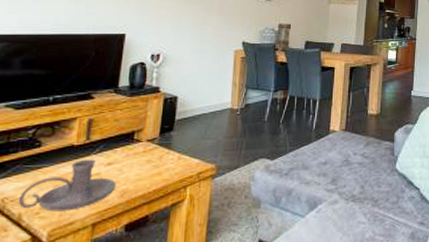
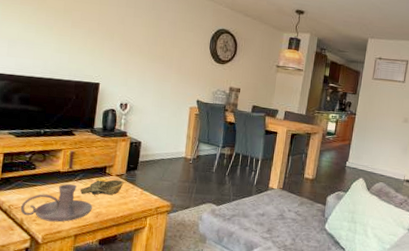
decorative bowl: none [100,146,157,169] -> present [80,179,124,195]

